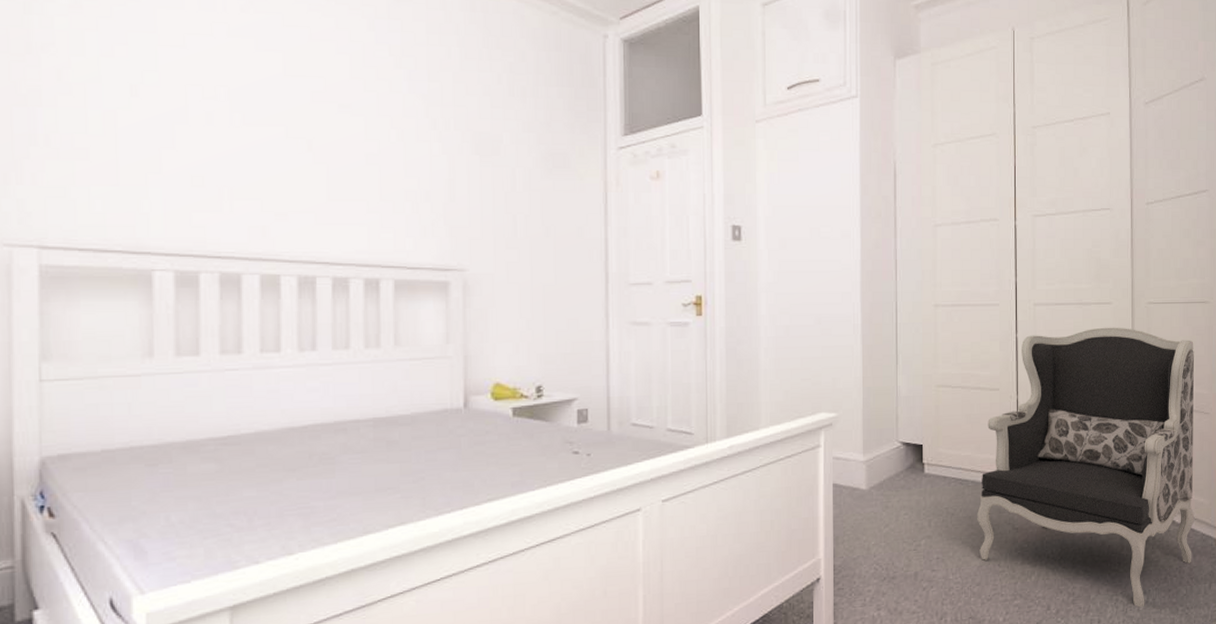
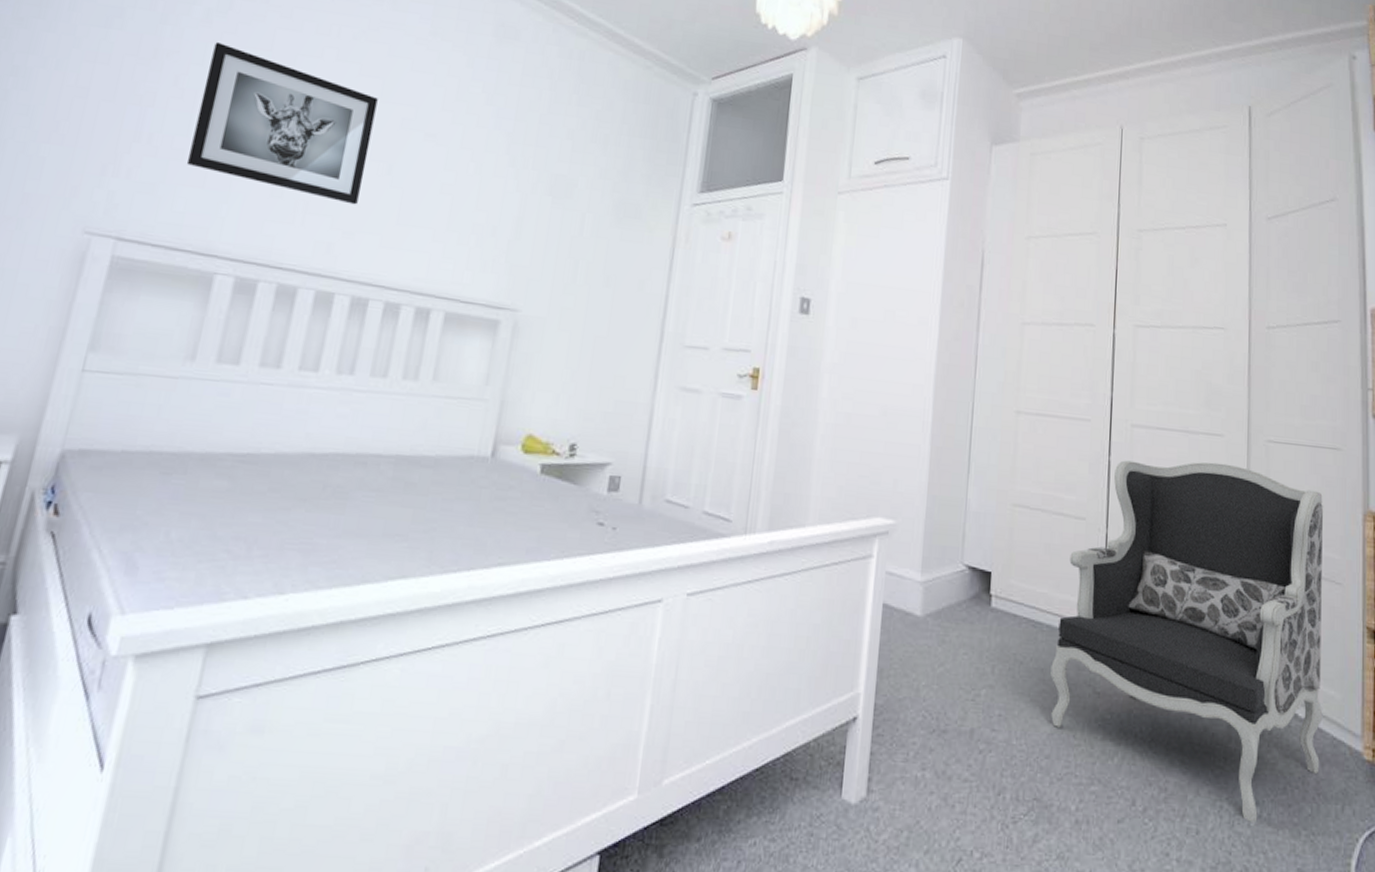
wall art: none [91,28,284,185] -> present [186,41,378,205]

